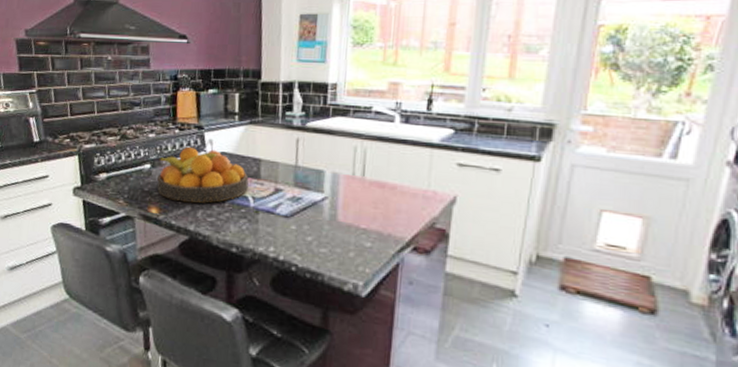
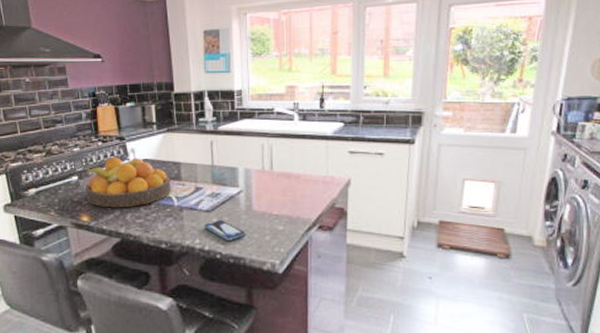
smartphone: none [280,227,327,253] -> present [204,220,246,241]

